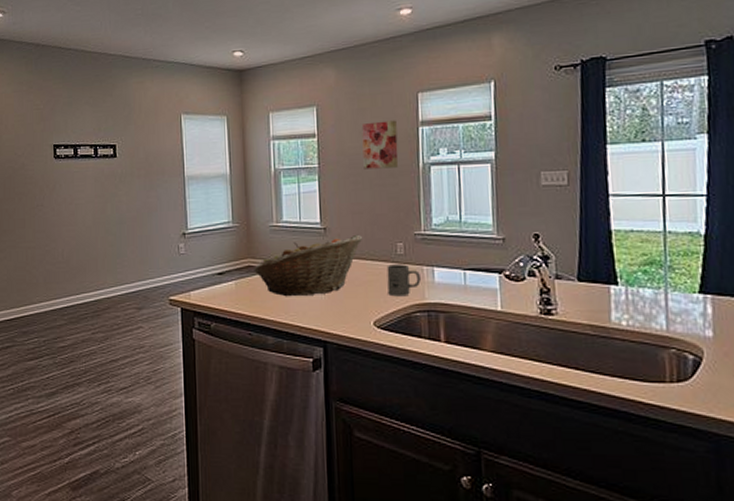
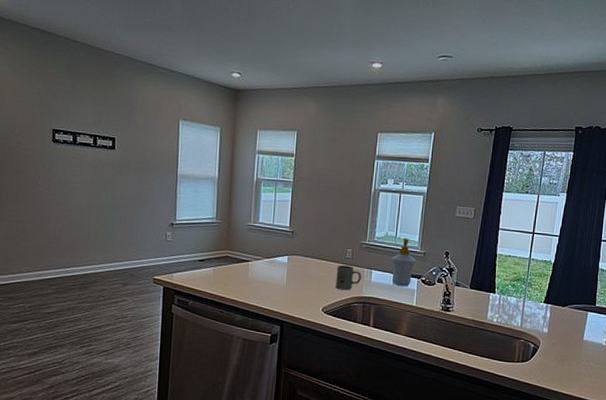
fruit basket: present [254,234,363,297] -> none [230,239,322,285]
wall art: present [361,120,399,170] -> none [329,151,359,190]
soap bottle: none [458,220,493,286] -> present [391,237,416,287]

